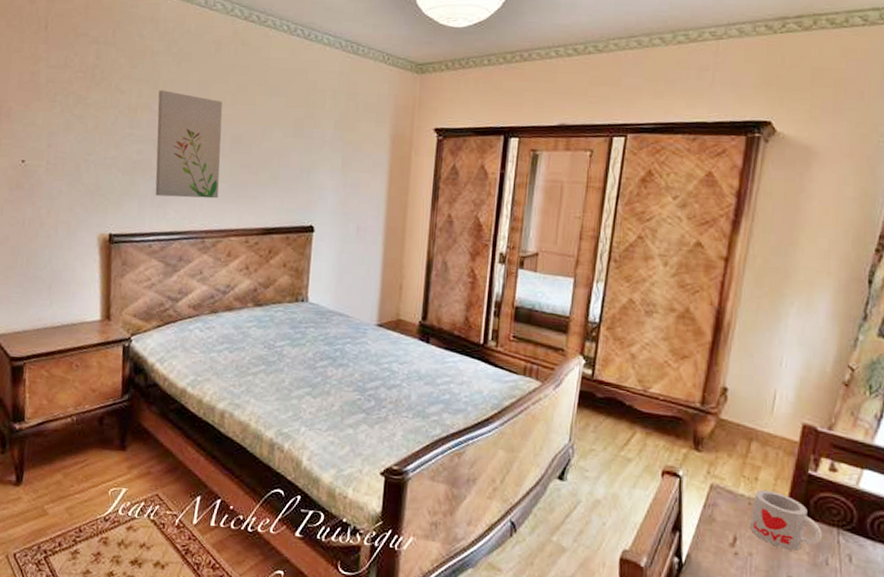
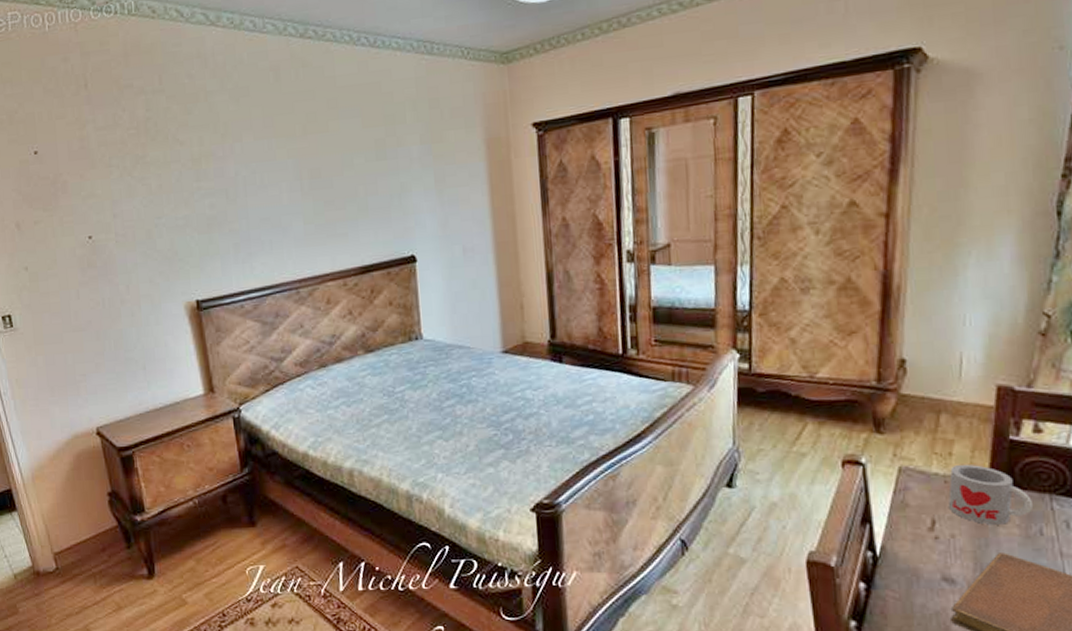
wall art: present [155,90,223,199] -> none [221,132,306,251]

